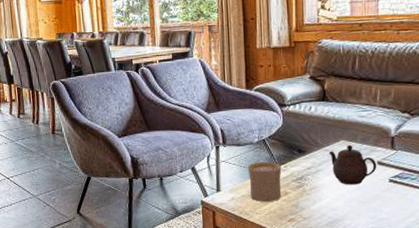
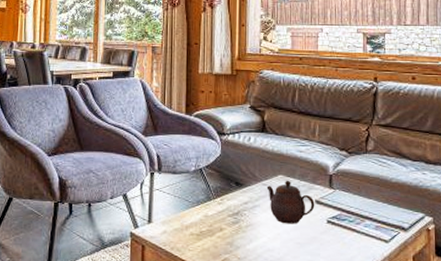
cup: present [247,161,282,203] -> none [182,192,218,238]

